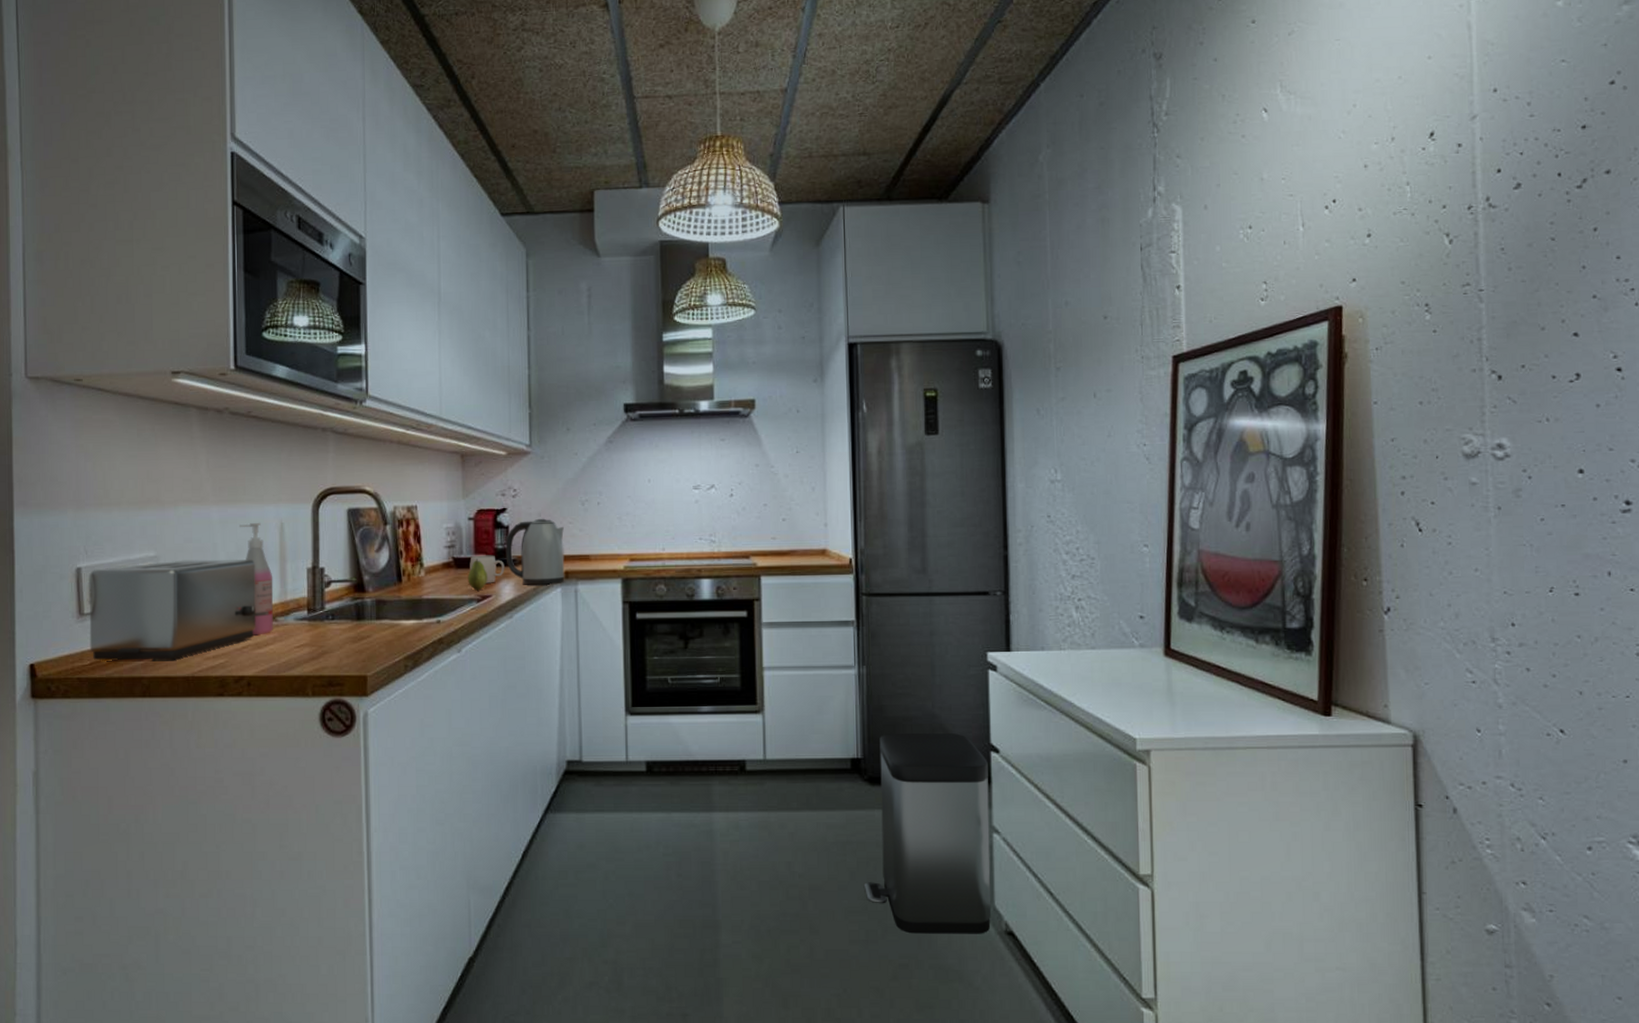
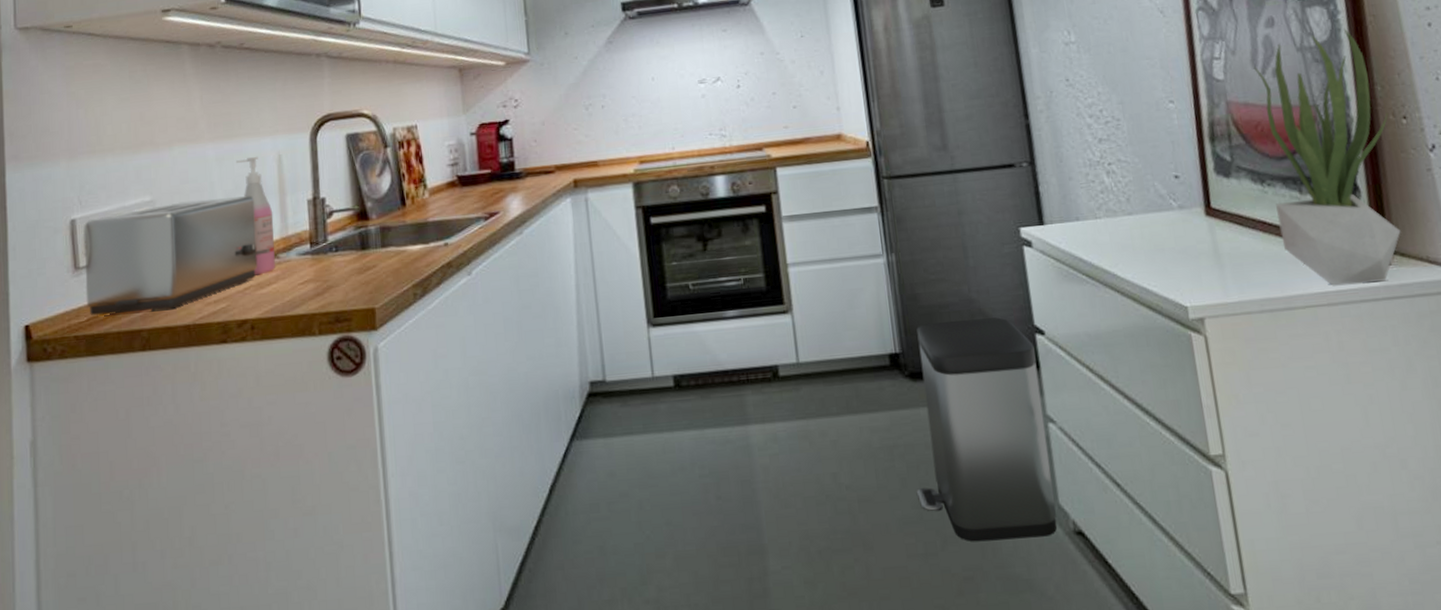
fruit: present [467,559,487,591] -> none [473,175,494,209]
mug: present [470,555,505,583] -> none [474,169,511,200]
kettle: present [505,518,565,585] -> none [510,126,574,198]
potted plant: none [1228,490,1350,731] -> present [1253,28,1401,286]

